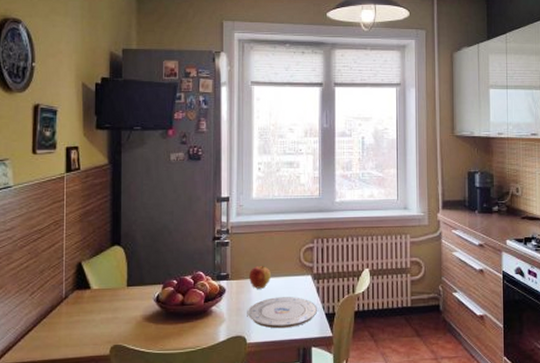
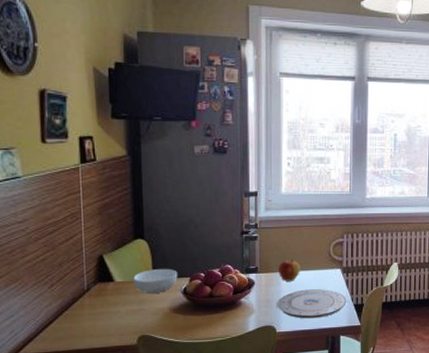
cereal bowl: none [109,275,151,302] -> present [133,268,178,294]

